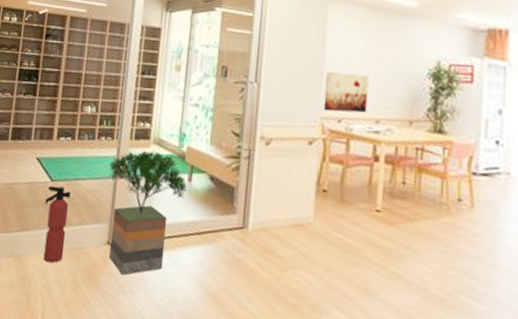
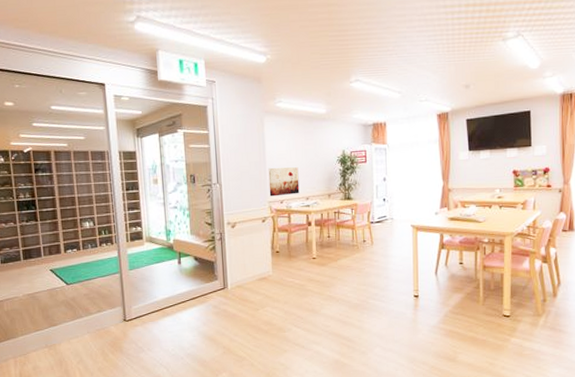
fire extinguisher: present [43,185,71,264] -> none [65,288,90,345]
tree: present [108,150,187,275] -> none [112,247,178,340]

